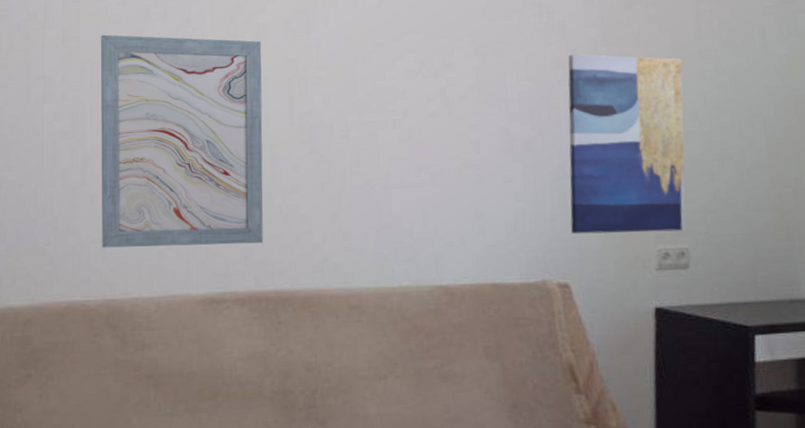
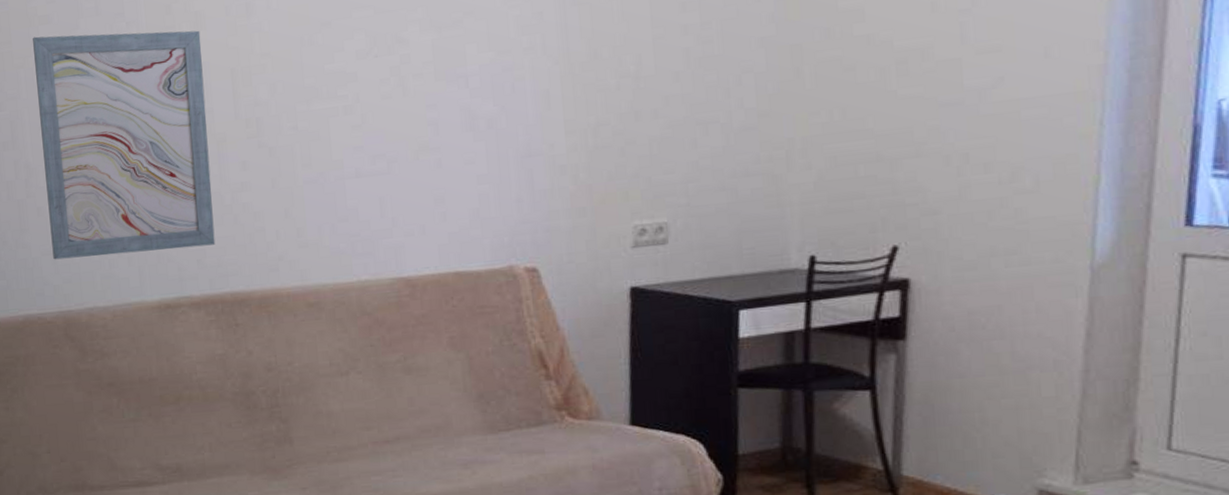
wall art: present [568,54,686,234] -> none [533,13,664,215]

